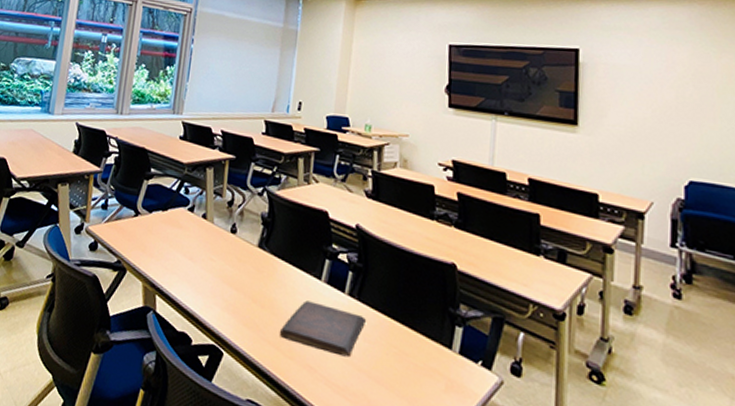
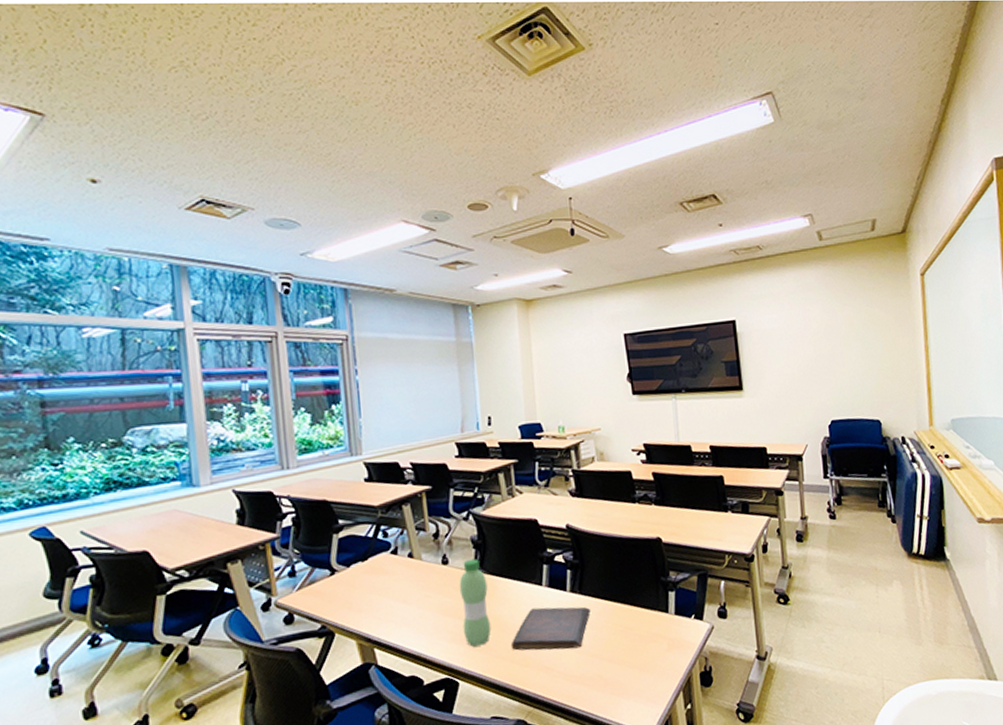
water bottle: none [237,234,269,324] -> present [459,558,491,647]

